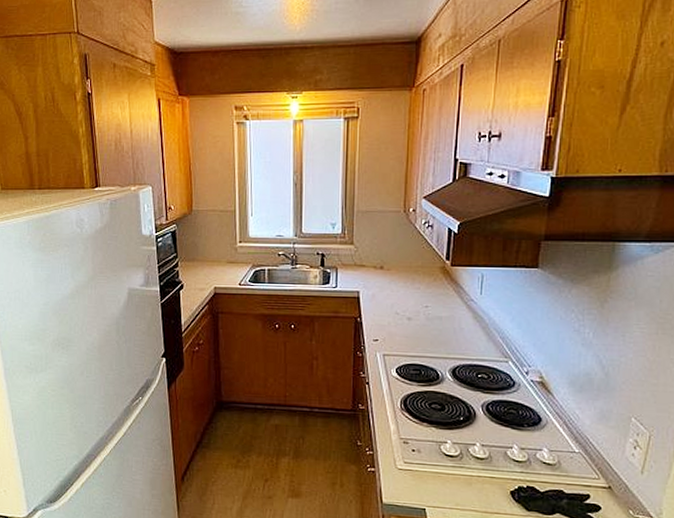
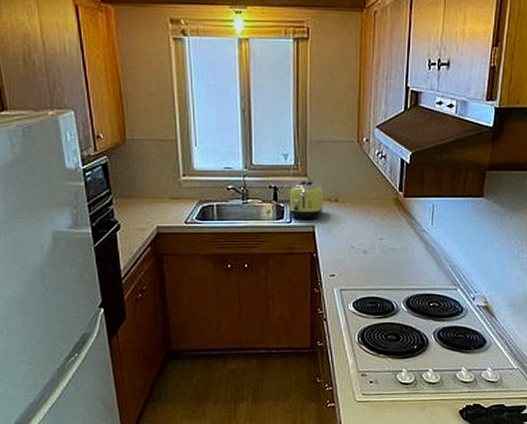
toaster: none [335,247,370,285] -> present [289,179,324,219]

